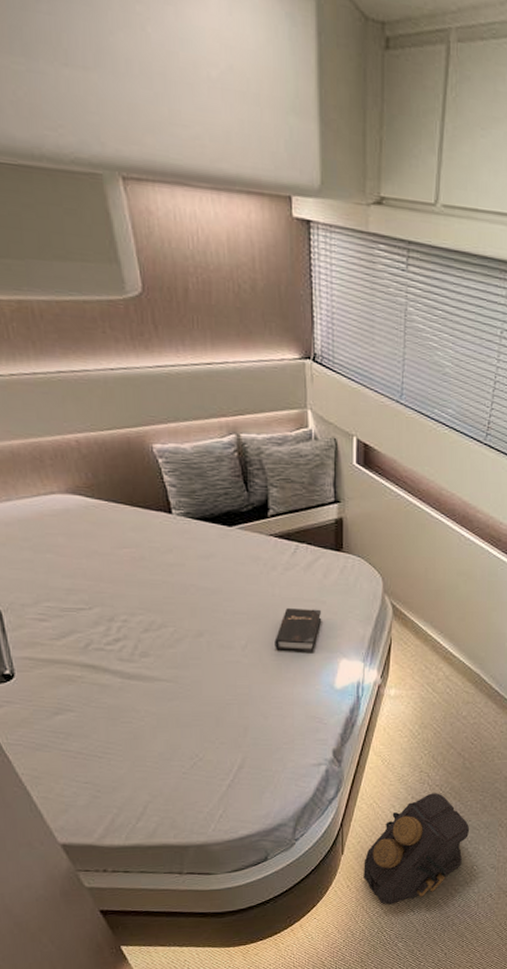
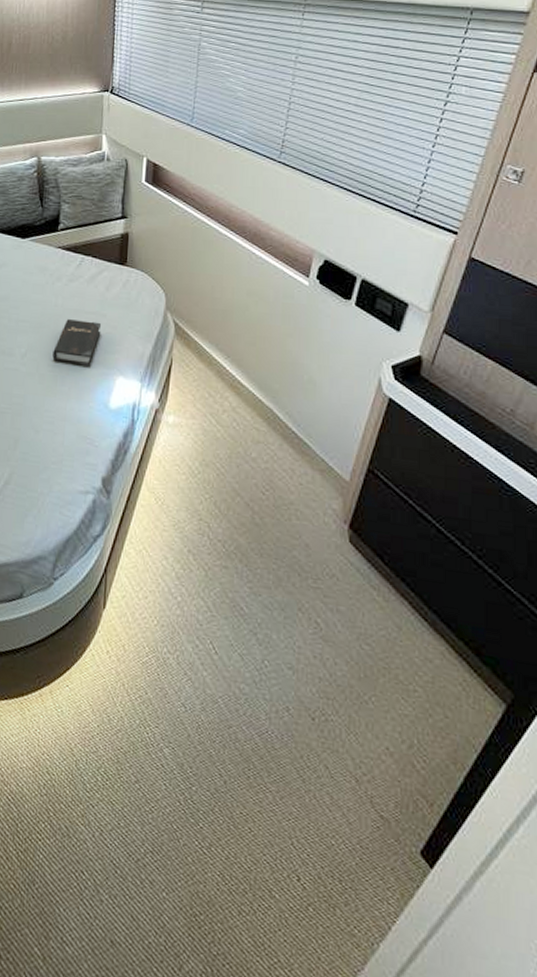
backpack: present [363,793,470,905] -> none [126,549,260,691]

